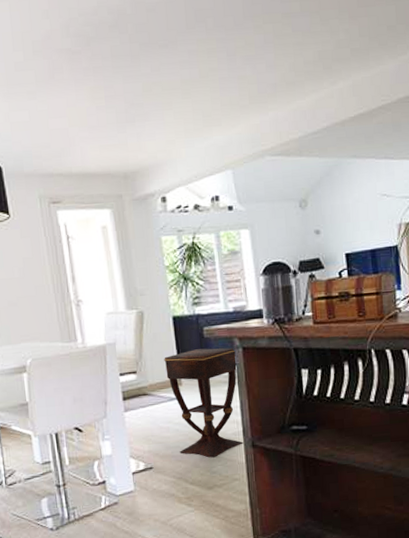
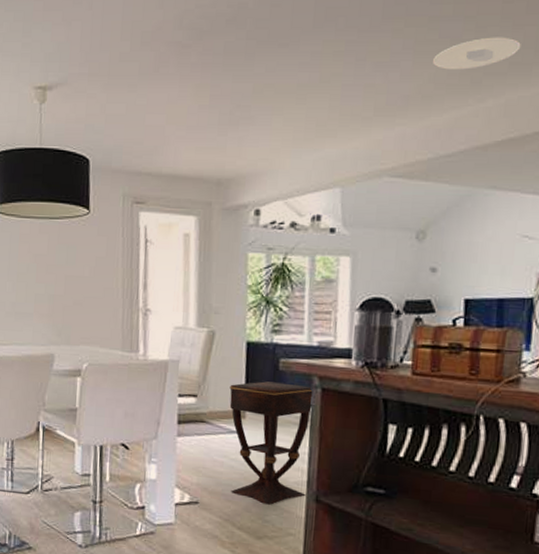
recessed light: none [291,27,358,59] -> present [433,37,521,70]

